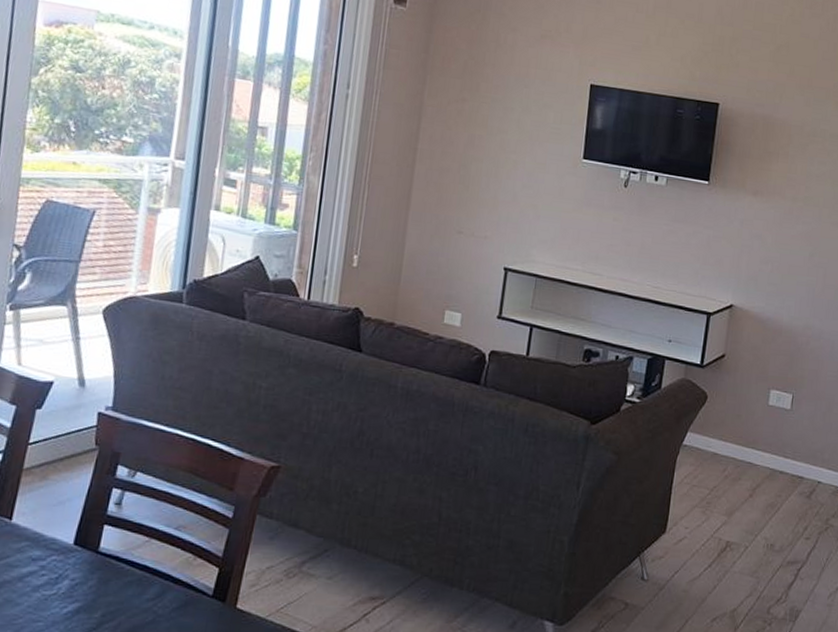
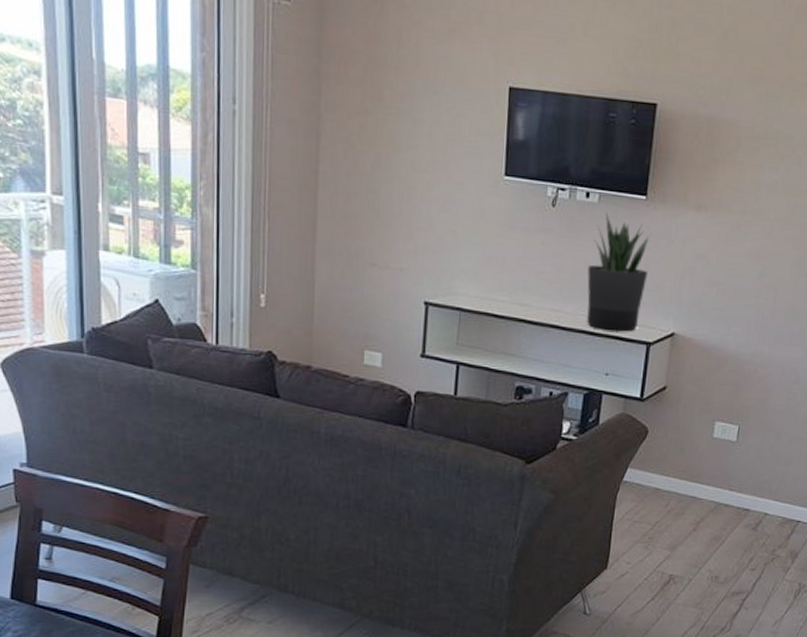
planter: none [652,193,713,302] -> present [587,212,652,332]

